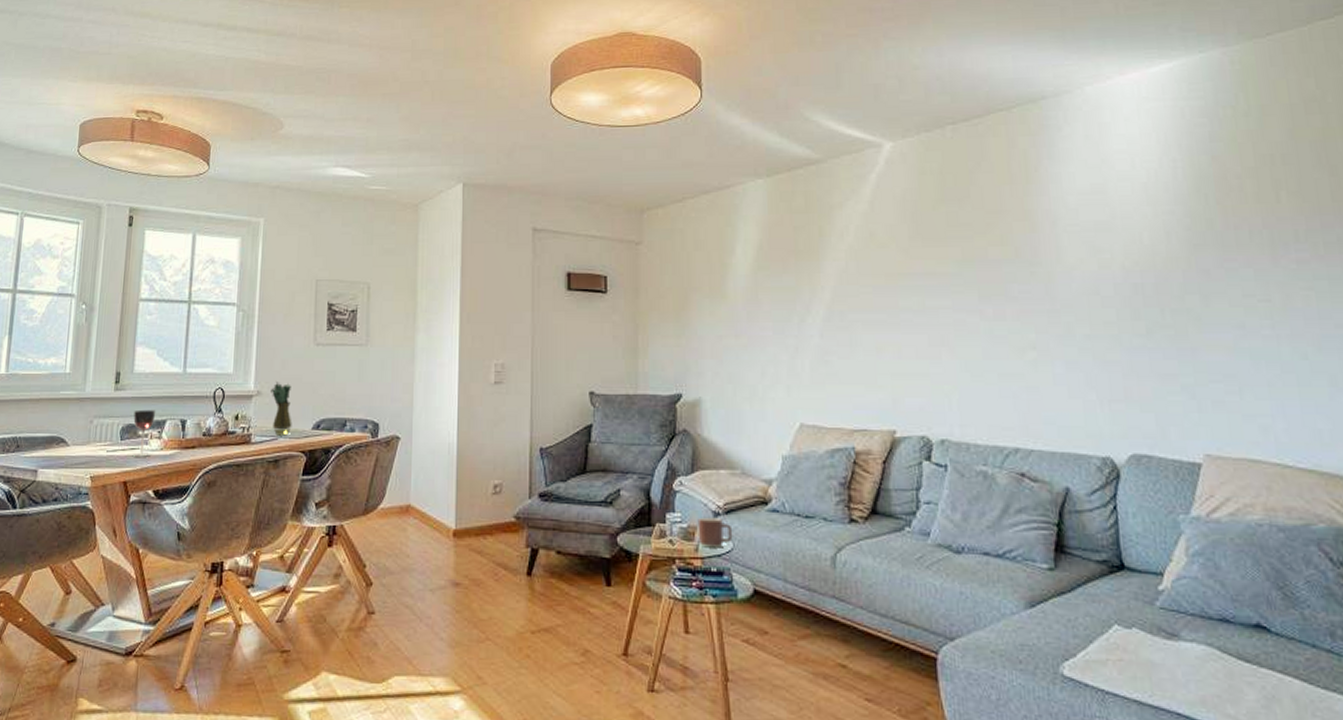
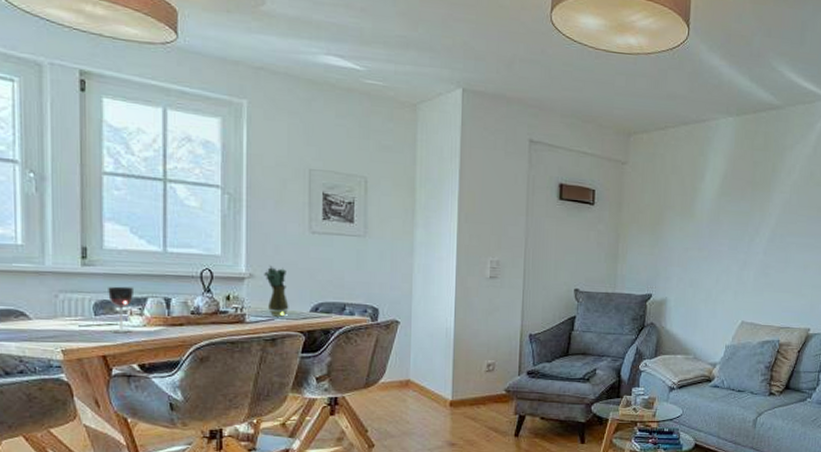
mug: present [697,517,733,548] -> none [656,391,683,414]

